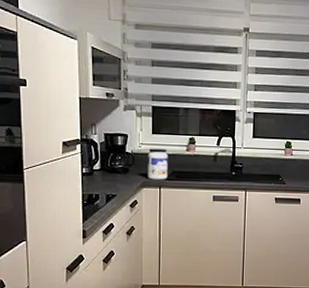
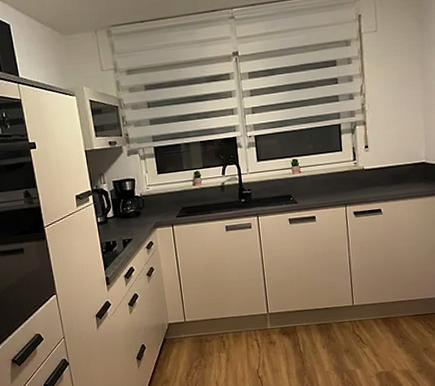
jar: present [148,148,168,180] -> none [156,186,179,219]

